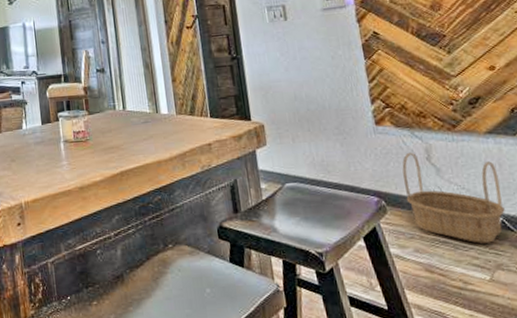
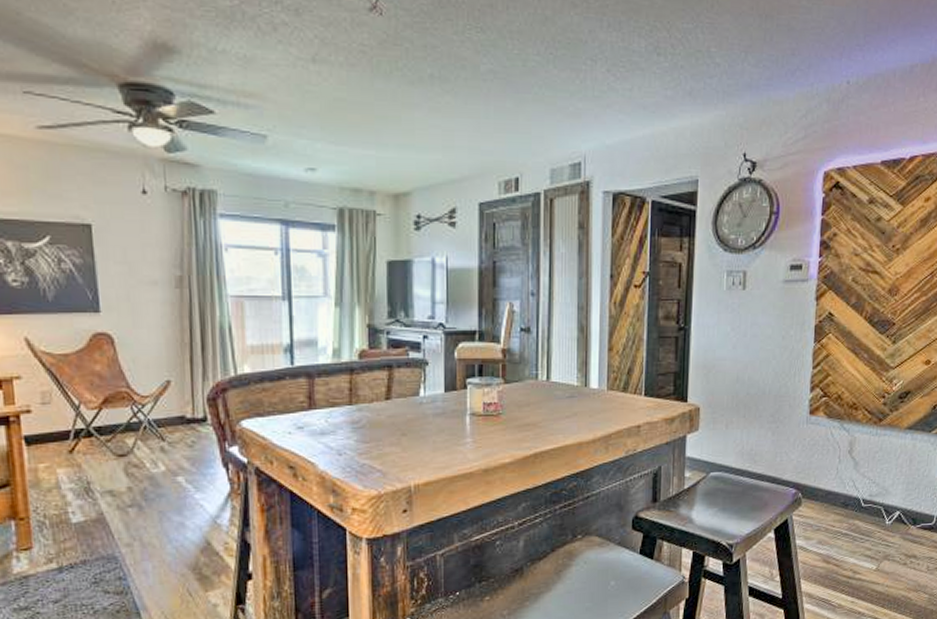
basket: present [402,152,505,244] -> none [821,444,907,536]

